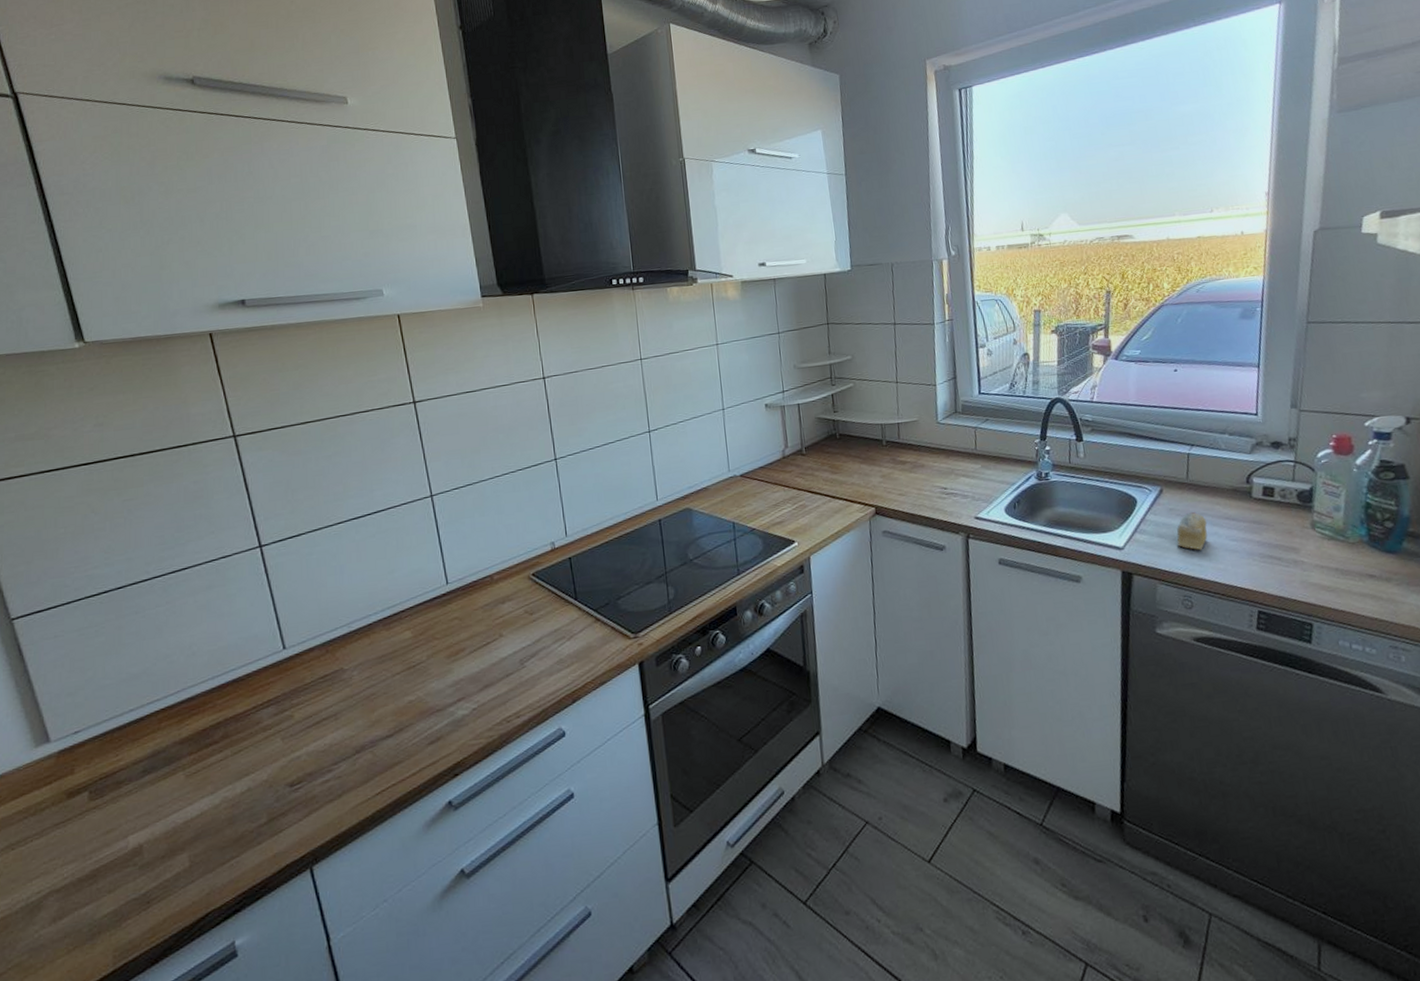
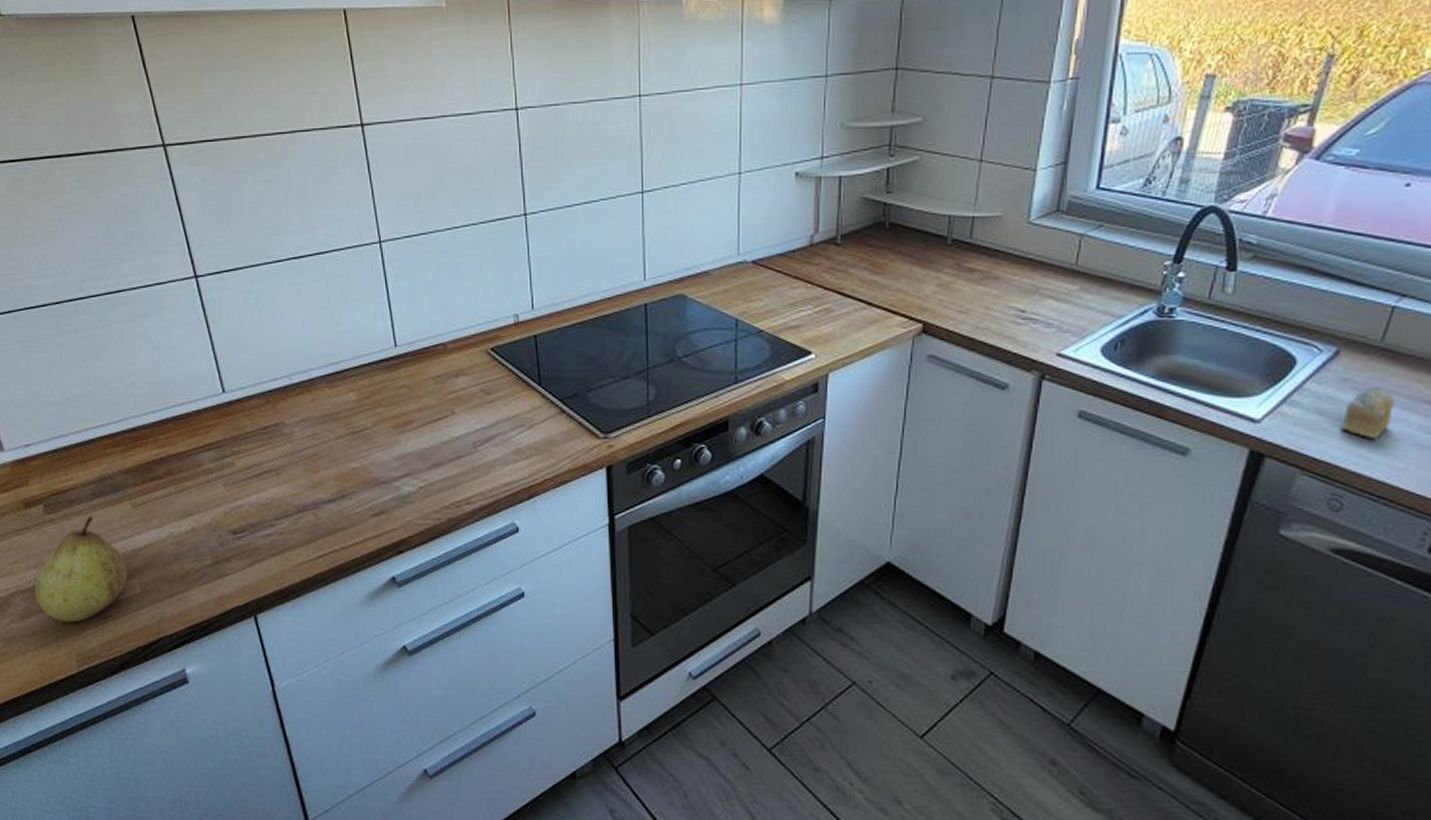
fruit: none [71,794,176,916] -> present [34,516,128,623]

